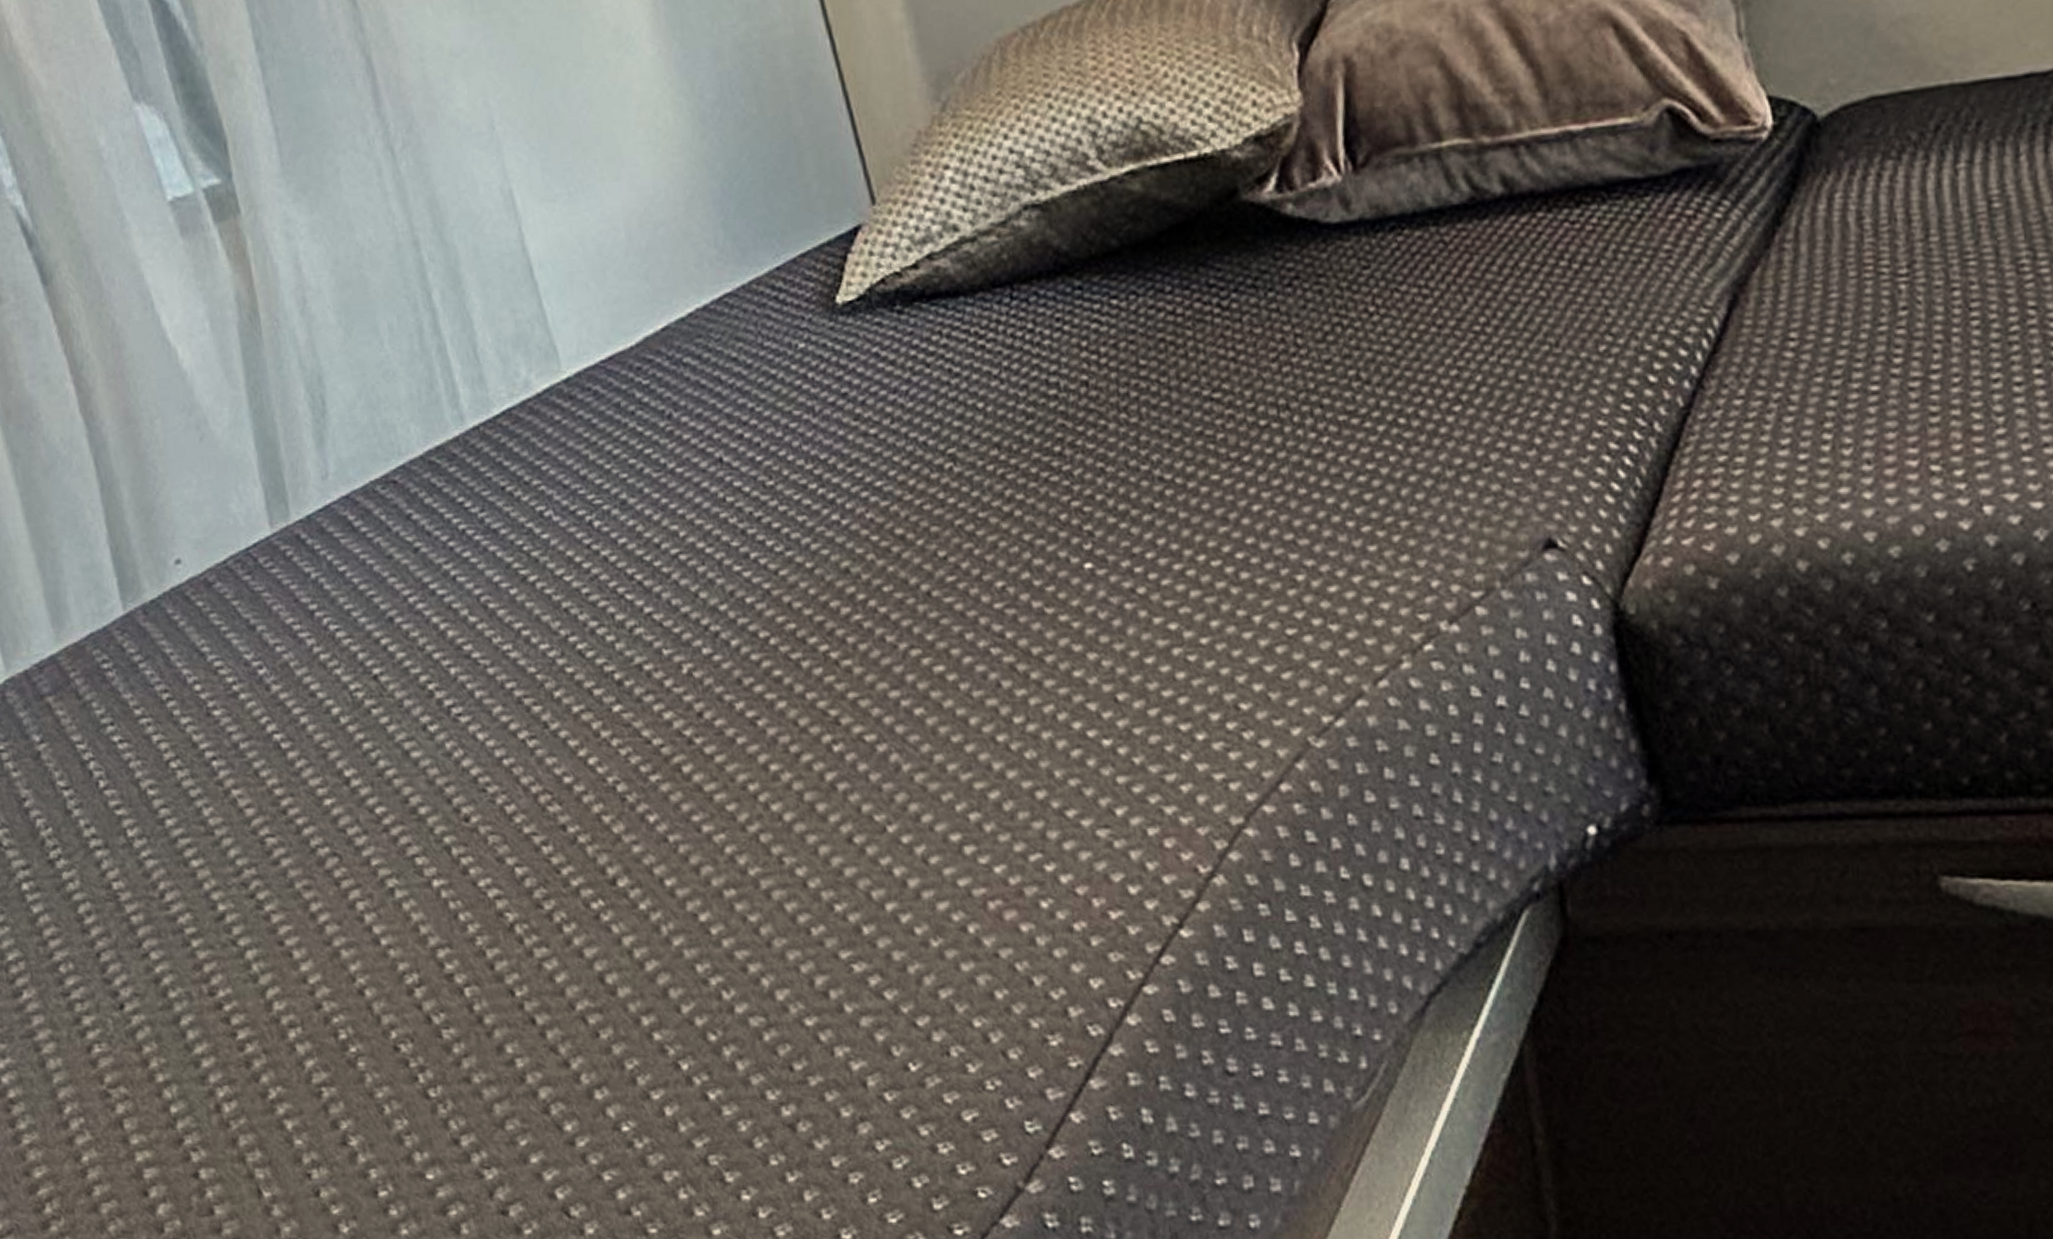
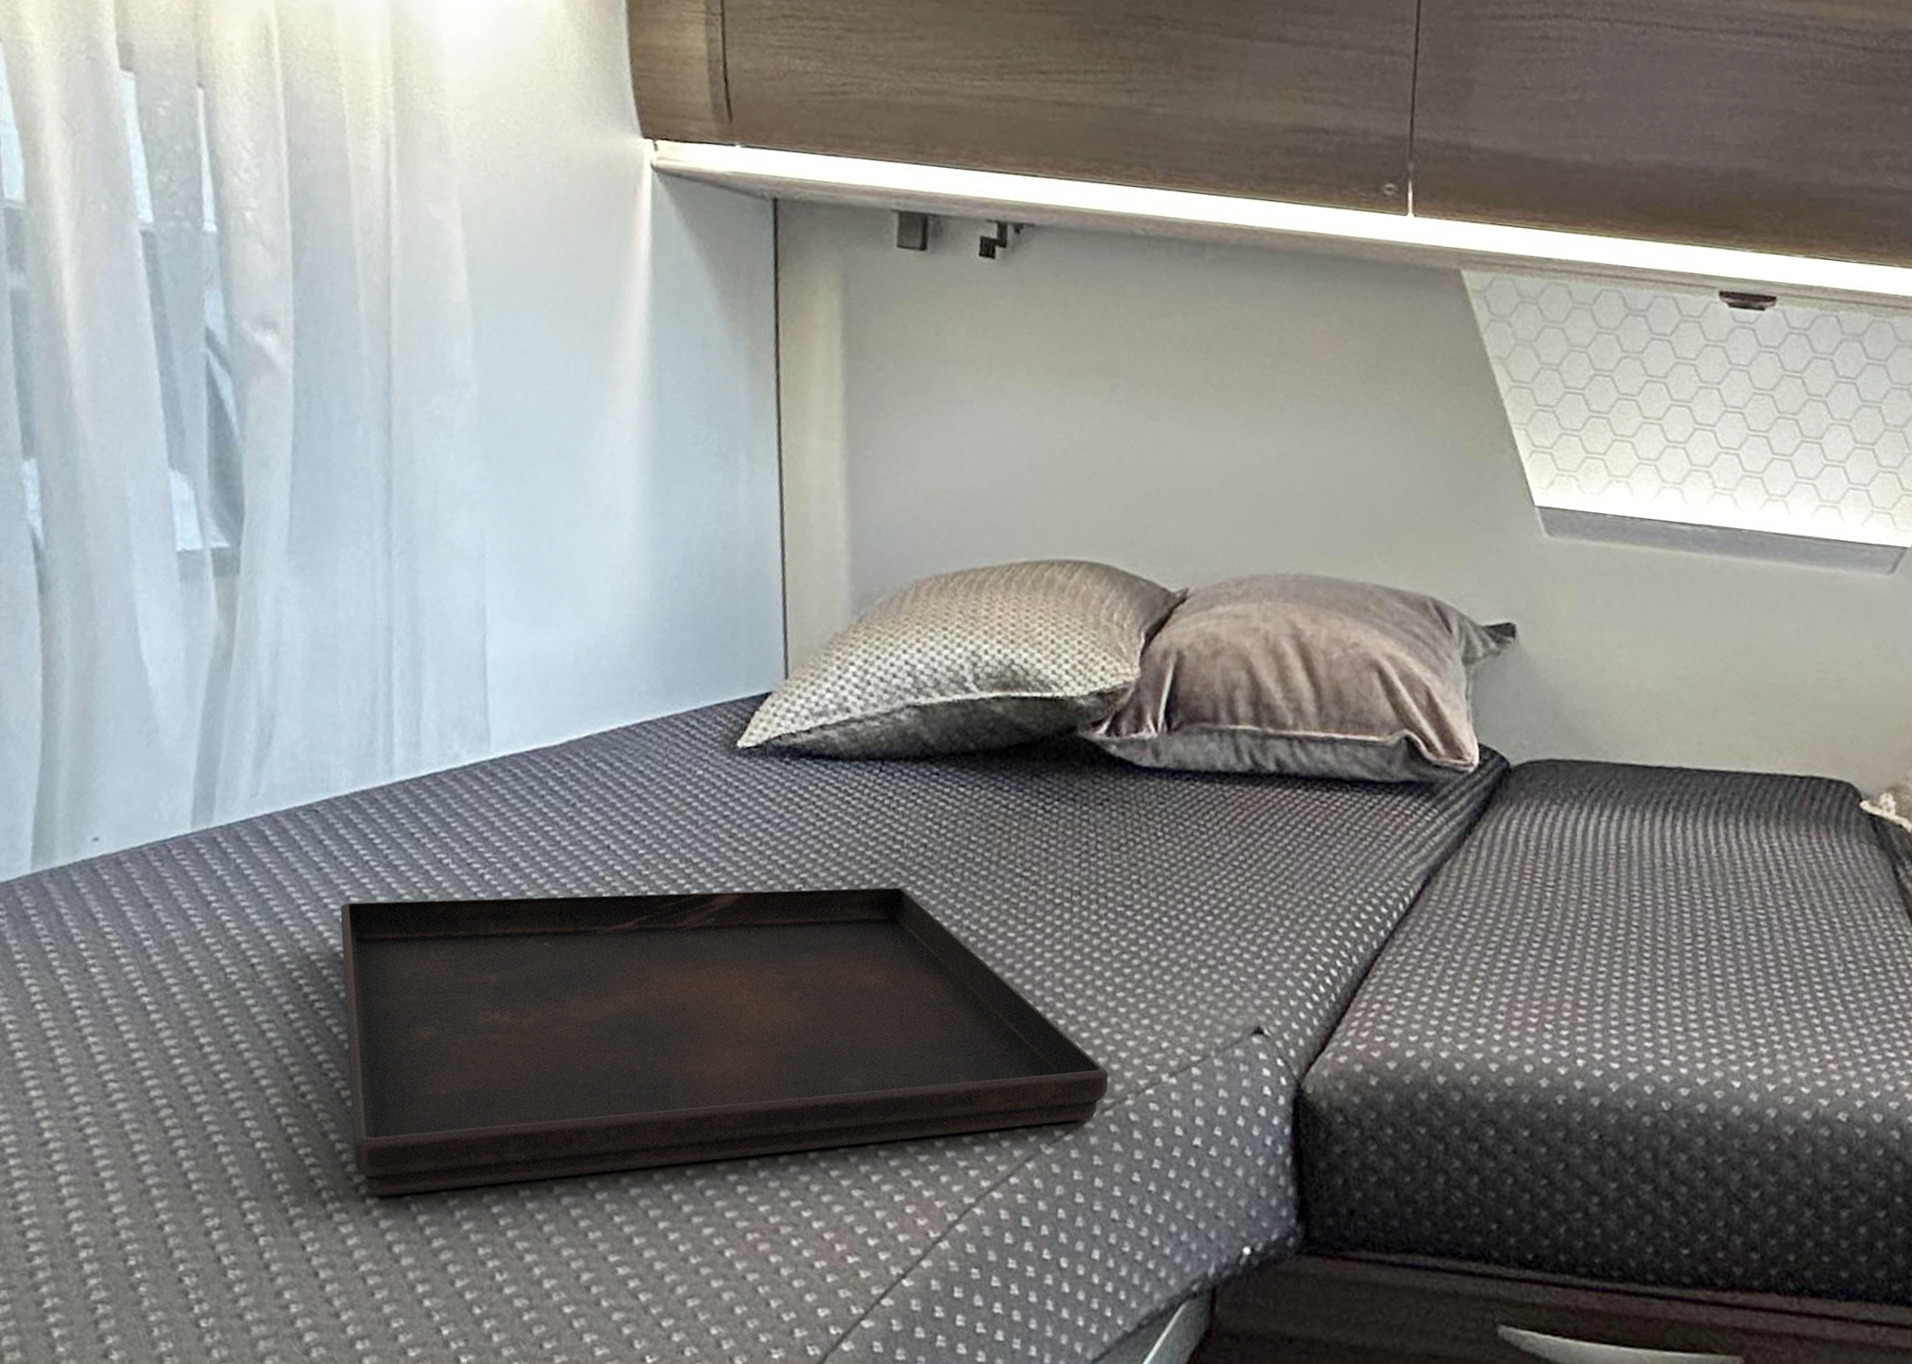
serving tray: none [449,443,1376,922] -> present [340,887,1109,1197]

